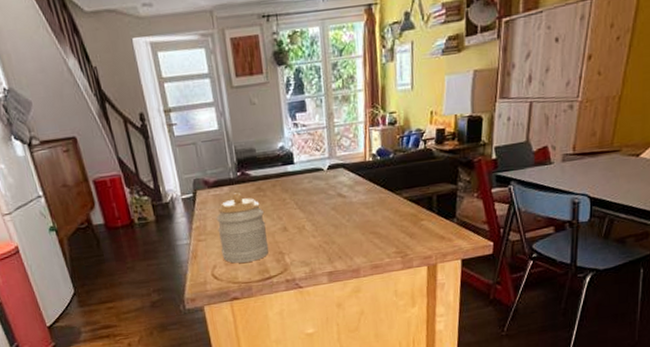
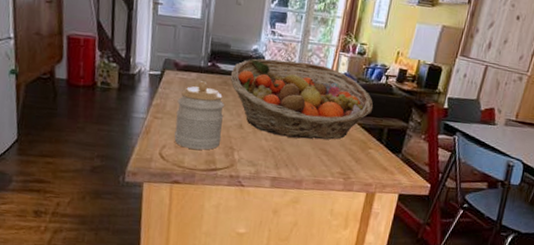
fruit basket: none [262,146,417,230] -> present [230,58,374,140]

